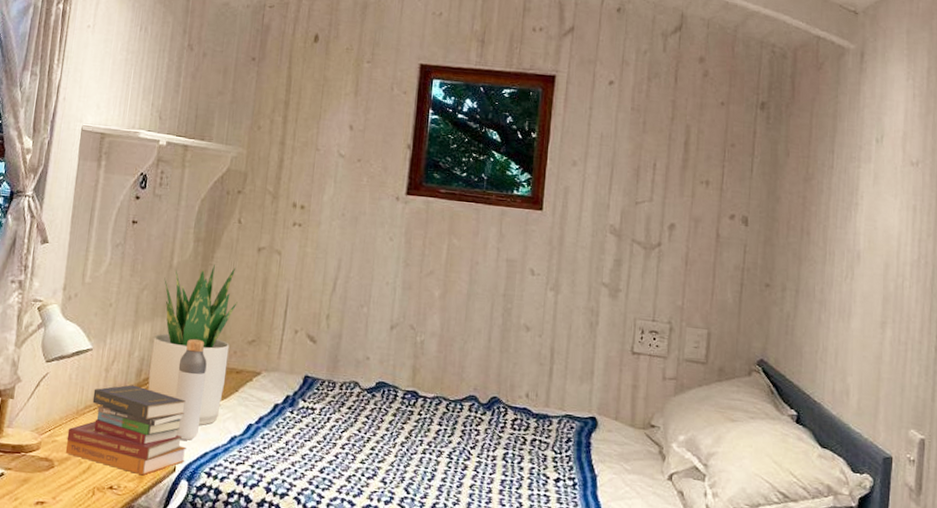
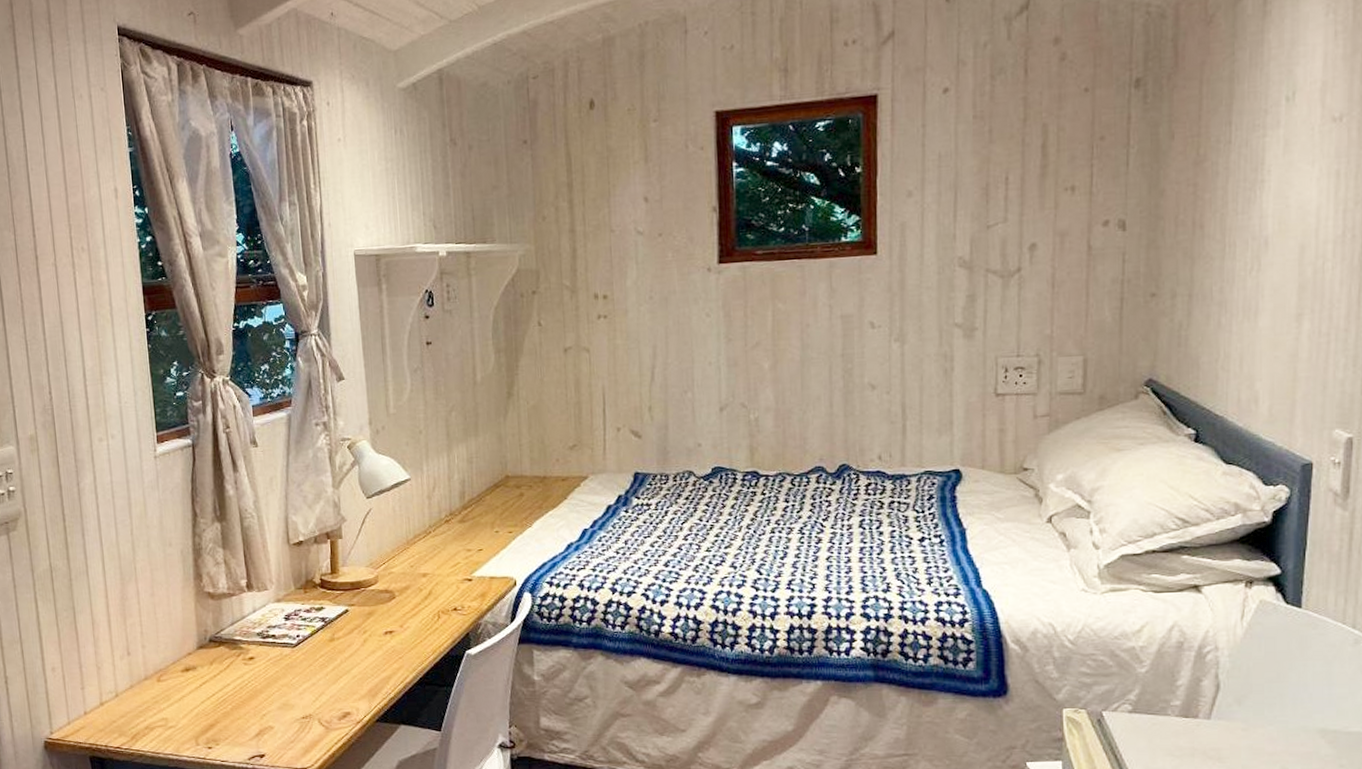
books: present [66,384,186,476] -> none [402,508,524,594]
planter: present [148,264,238,426] -> none [470,373,552,537]
bottle: present [175,338,207,441] -> none [501,452,534,554]

